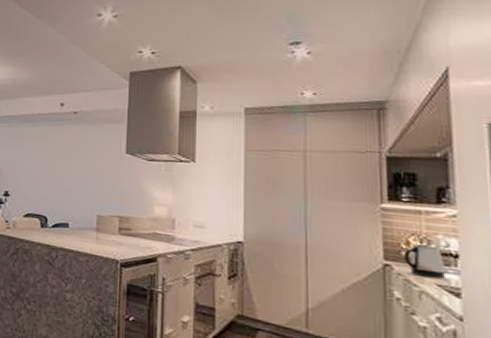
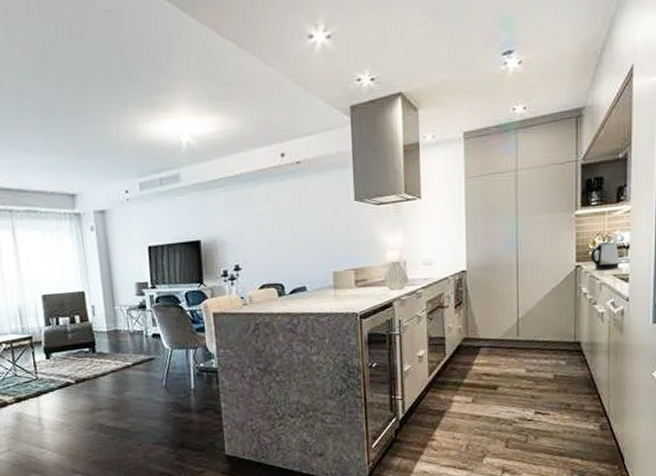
vase: none [149,217,176,247] -> present [383,261,408,291]

